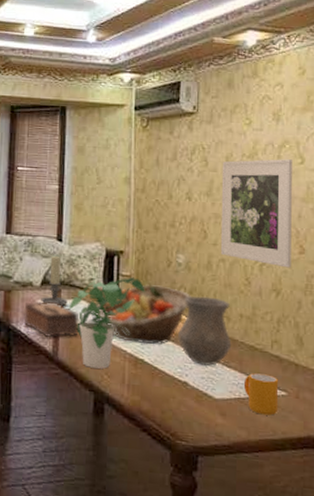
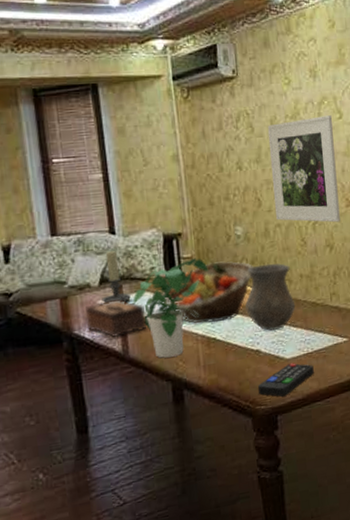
remote control: none [181,404,244,437] -> present [258,363,314,397]
mug: present [243,373,279,416] -> none [310,325,342,364]

